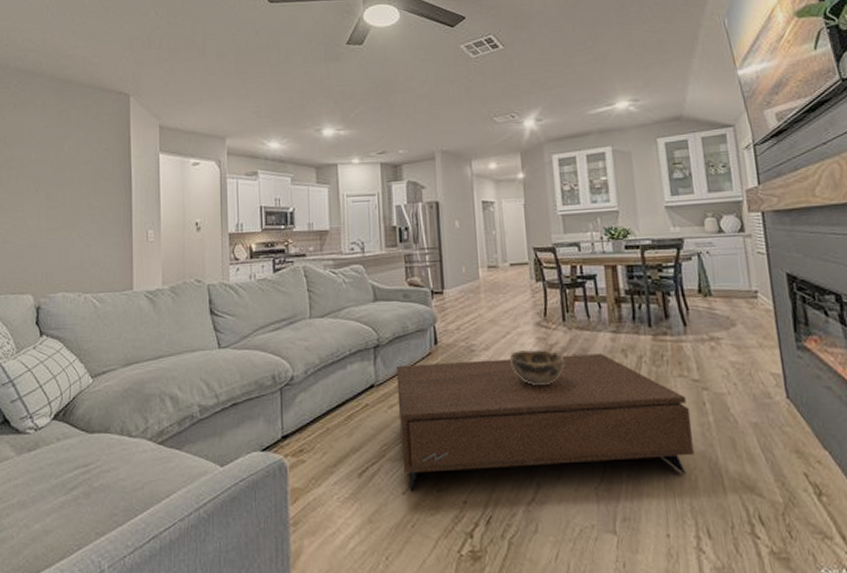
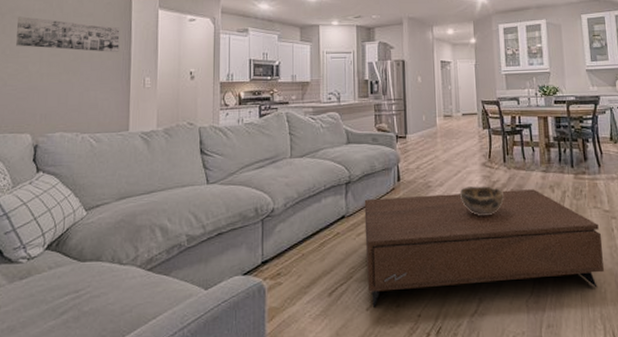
wall art: none [13,167,119,204] -> present [16,16,120,53]

